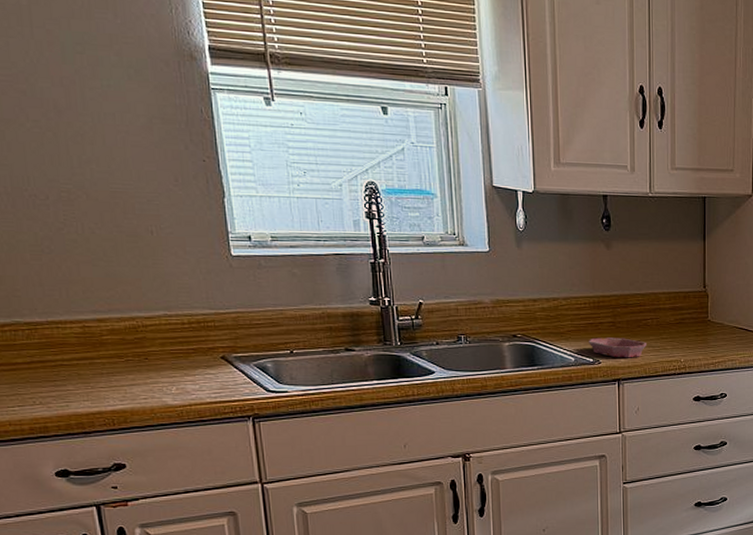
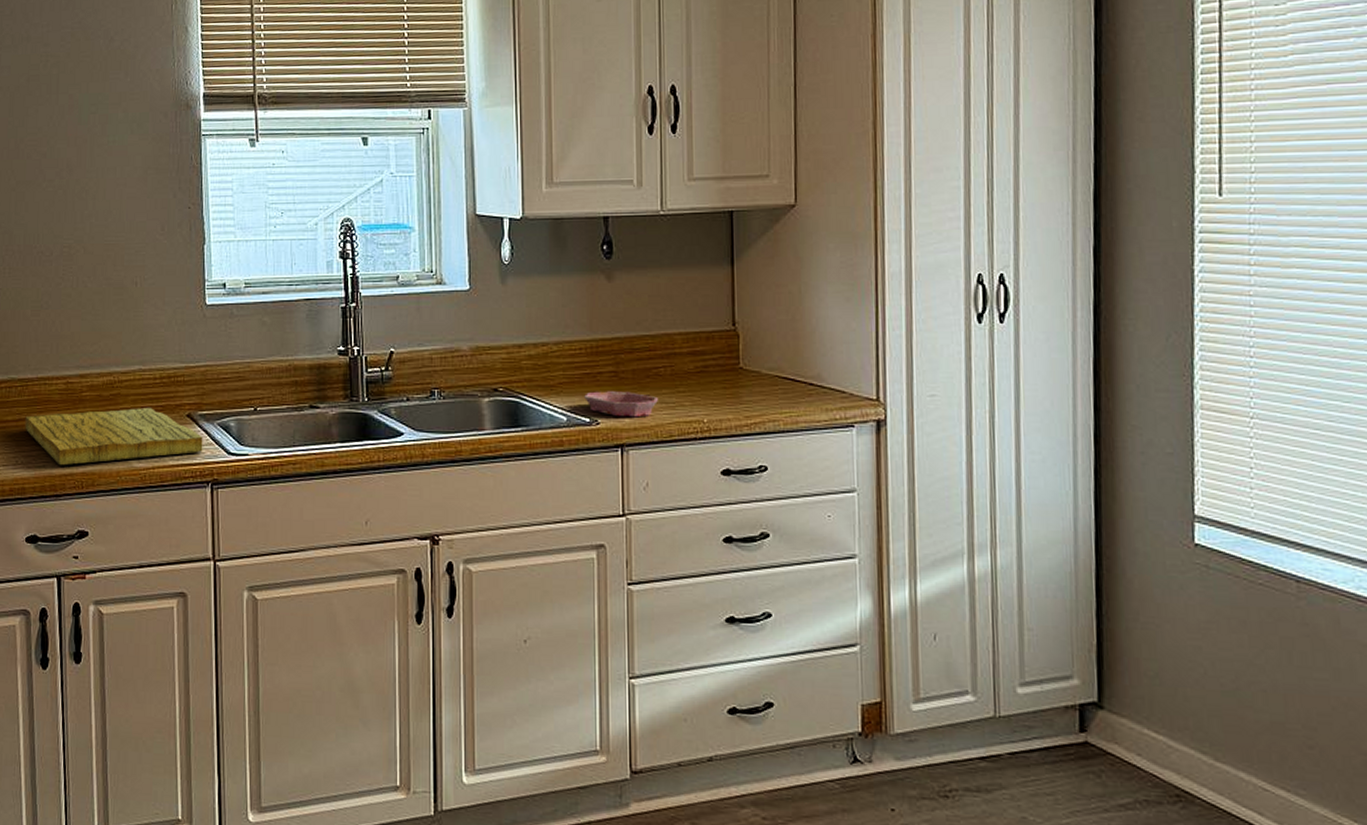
cutting board: none [38,351,241,405] -> present [25,408,203,466]

